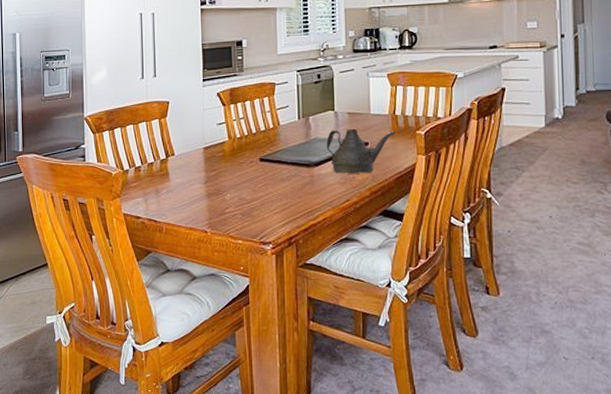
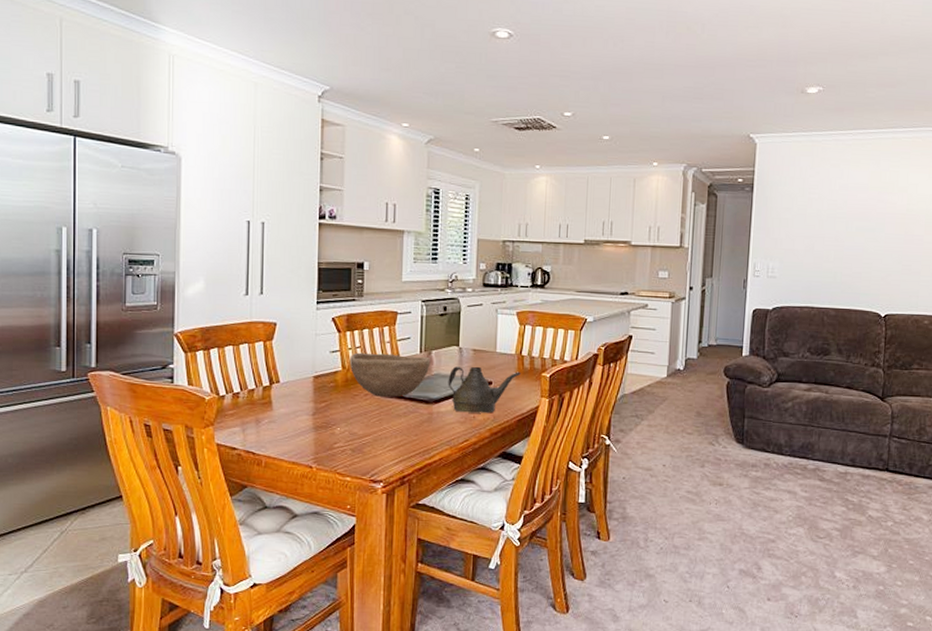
bowl: none [234,122,309,163] -> present [349,352,431,397]

